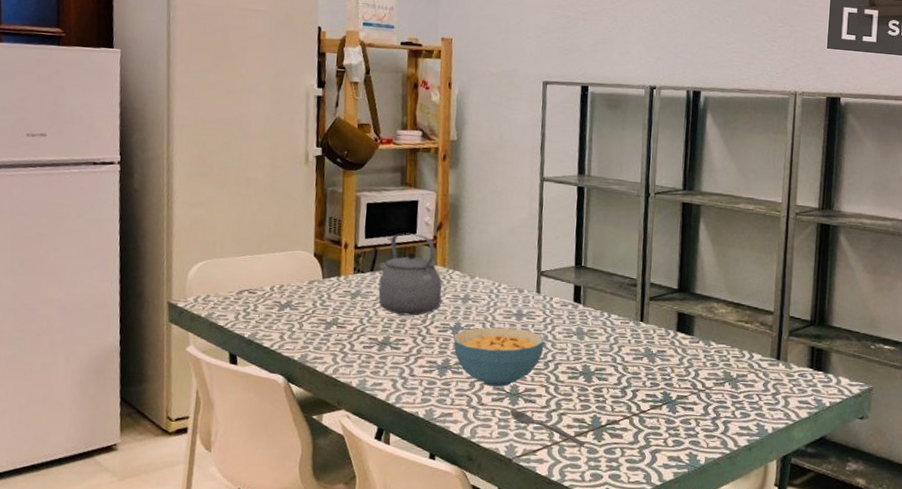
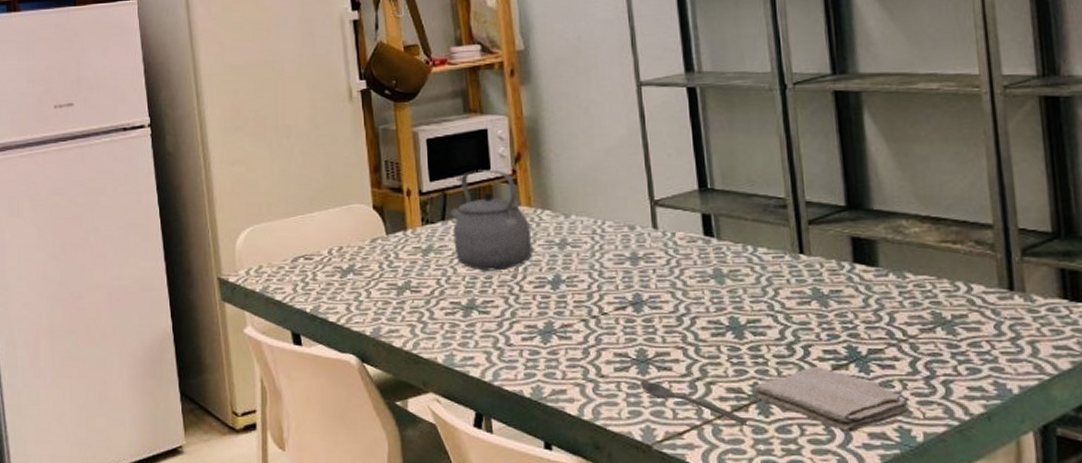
cereal bowl: present [453,327,545,387] -> none [554,276,673,354]
washcloth: none [592,406,699,456] -> present [752,367,911,433]

